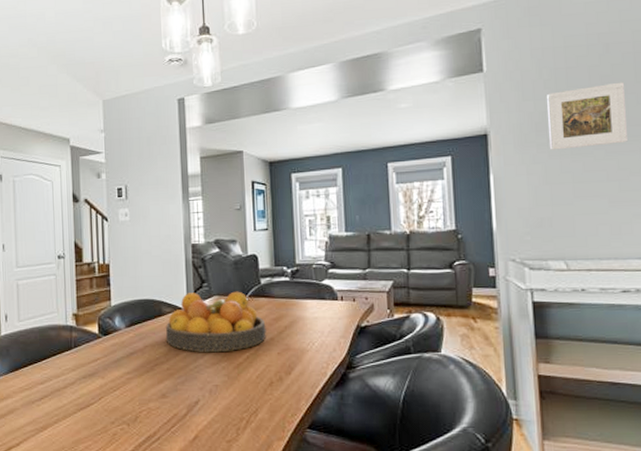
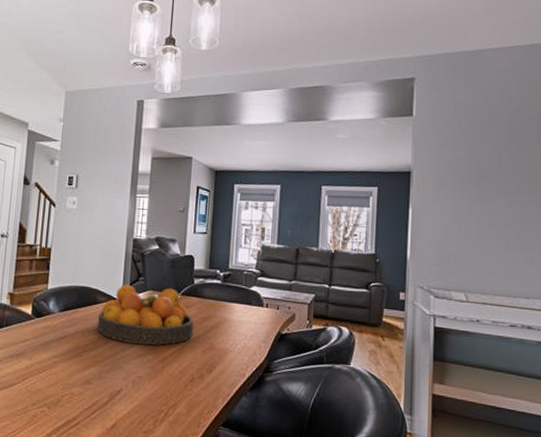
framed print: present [547,82,629,150] -> none [461,141,529,195]

